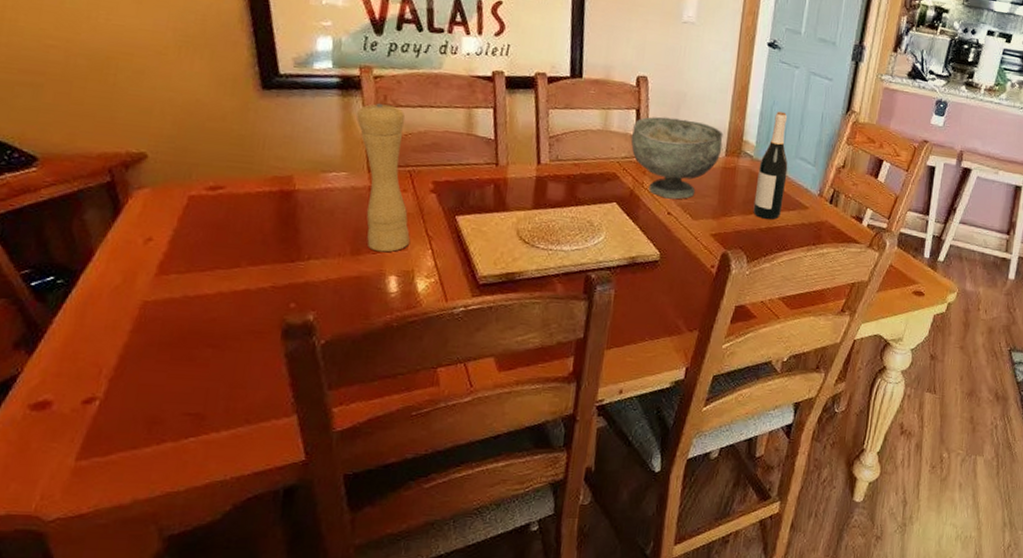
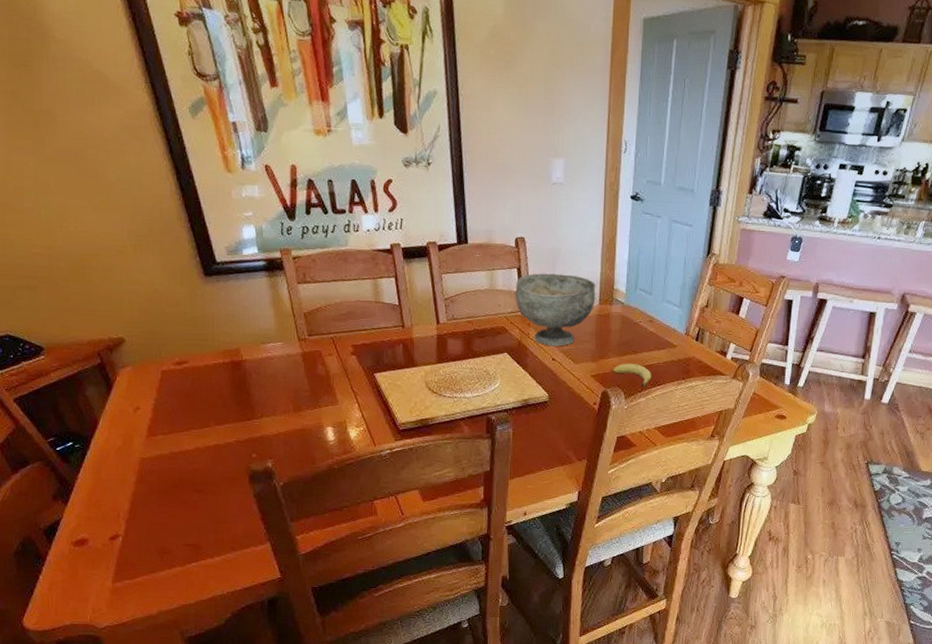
pepper mill: present [355,103,410,252] -> none [282,280,339,408]
fruit: none [735,223,779,251] -> present [612,363,652,387]
wine bottle: present [753,111,788,220] -> none [627,260,656,360]

